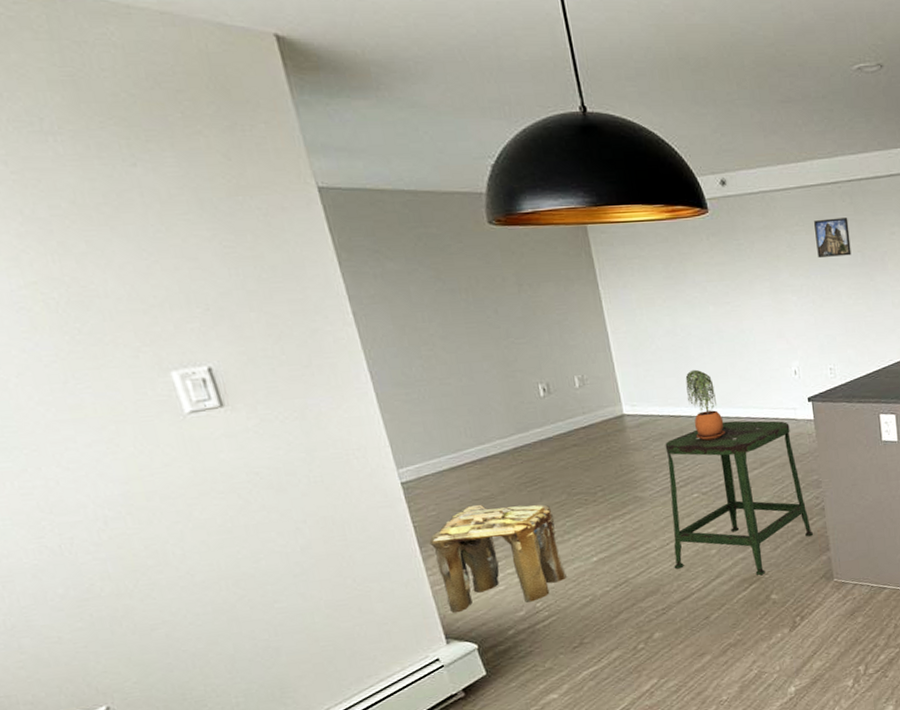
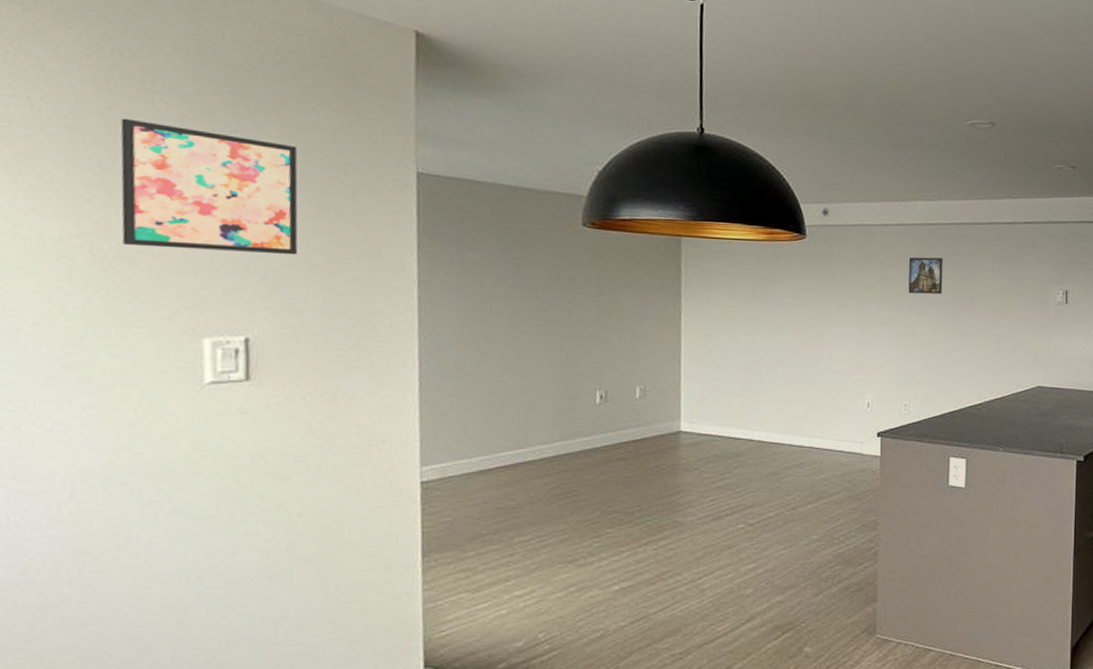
wall art: none [24,163,231,291] -> present [120,118,298,255]
stool: present [429,504,568,614] -> none [435,513,581,638]
stool: present [665,420,813,575] -> none [702,449,861,623]
potted plant: present [685,369,725,441] -> none [751,391,785,468]

